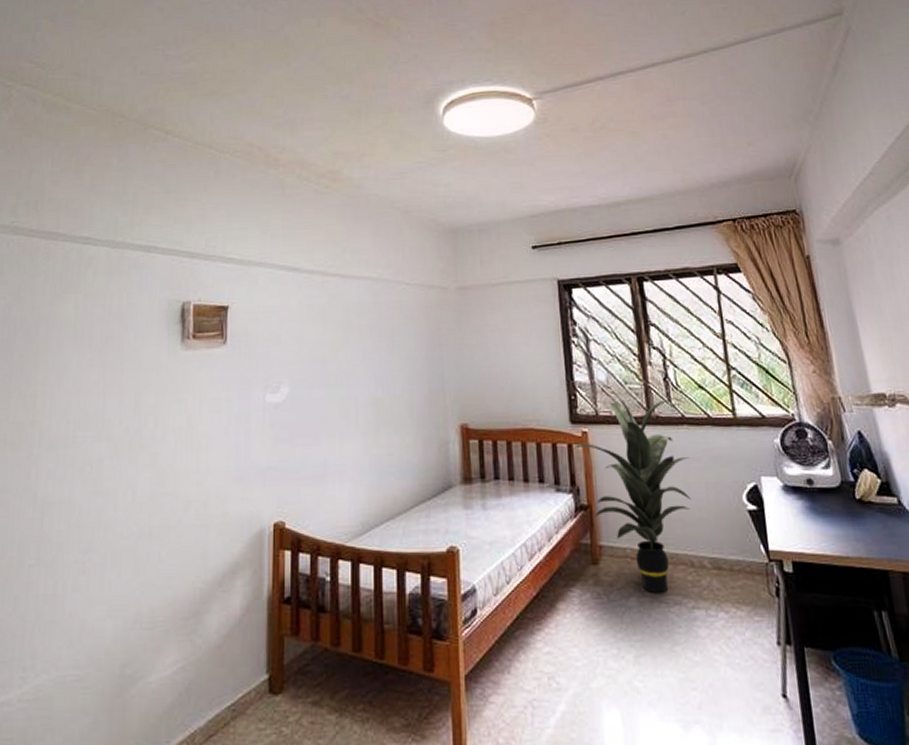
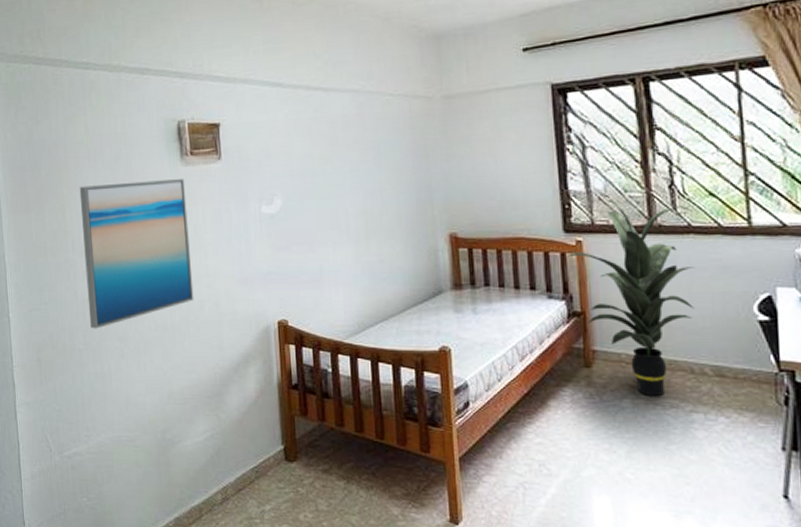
wall art: none [47,364,183,539] -> present [79,179,194,329]

